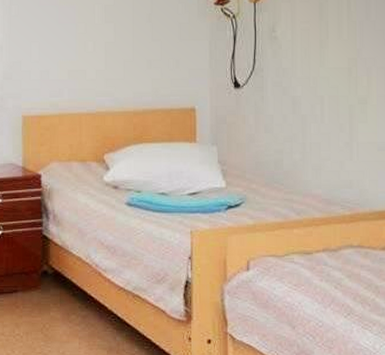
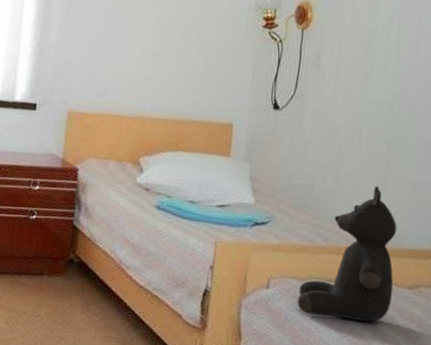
teddy bear: none [278,153,369,290] -> present [297,186,397,322]

